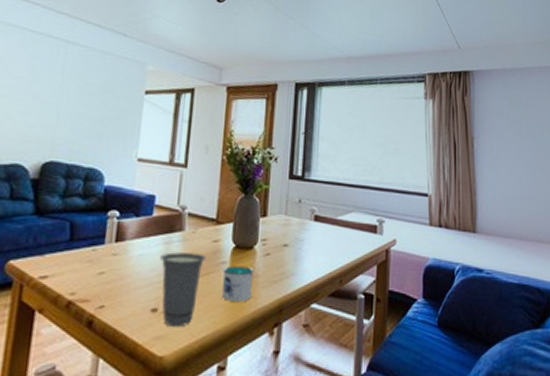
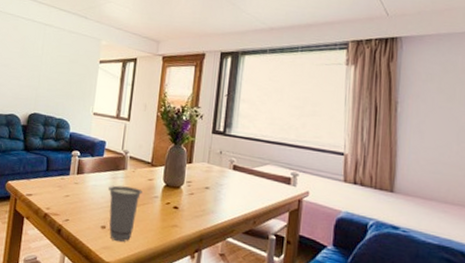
mug: present [222,266,255,301] -> none [154,200,181,229]

